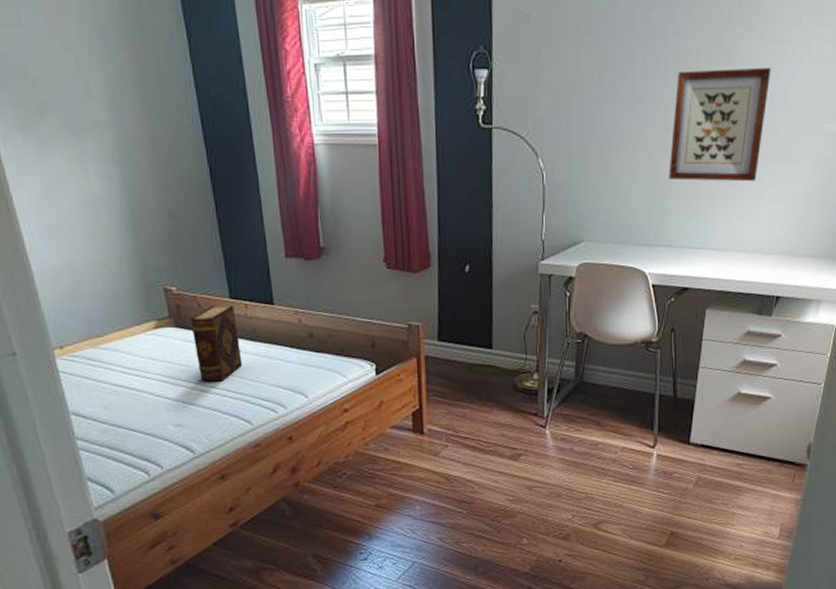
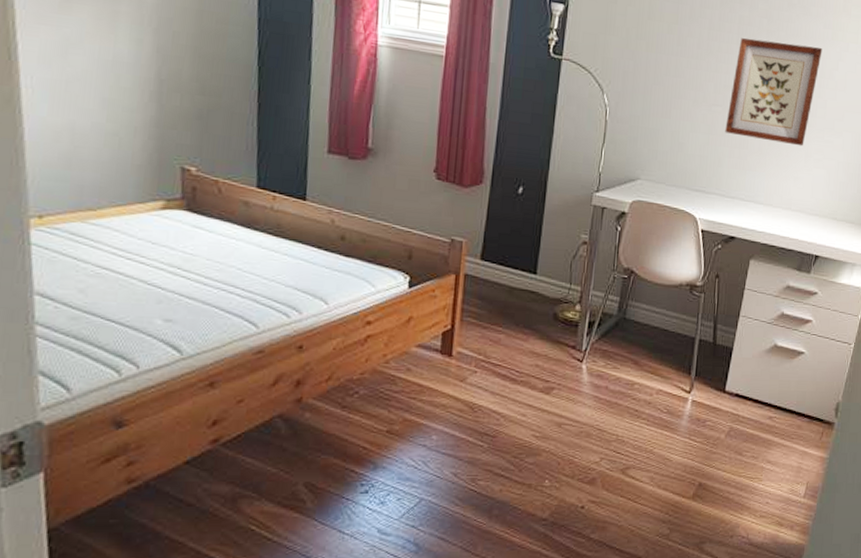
diary: present [190,305,243,382] -> none [205,192,260,276]

